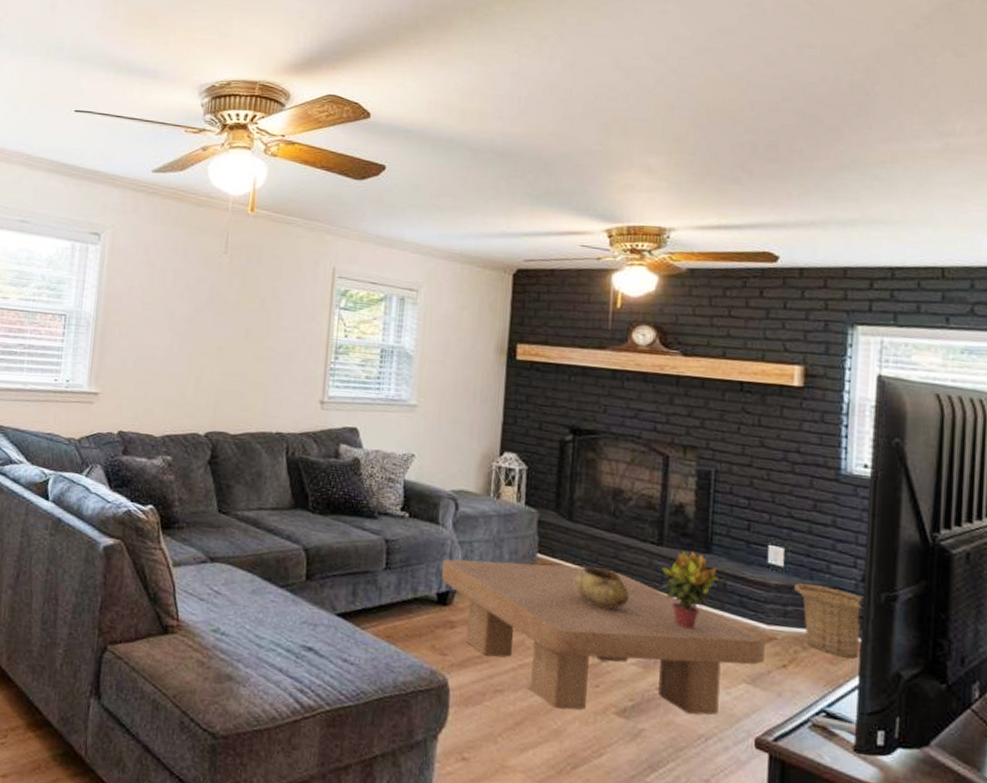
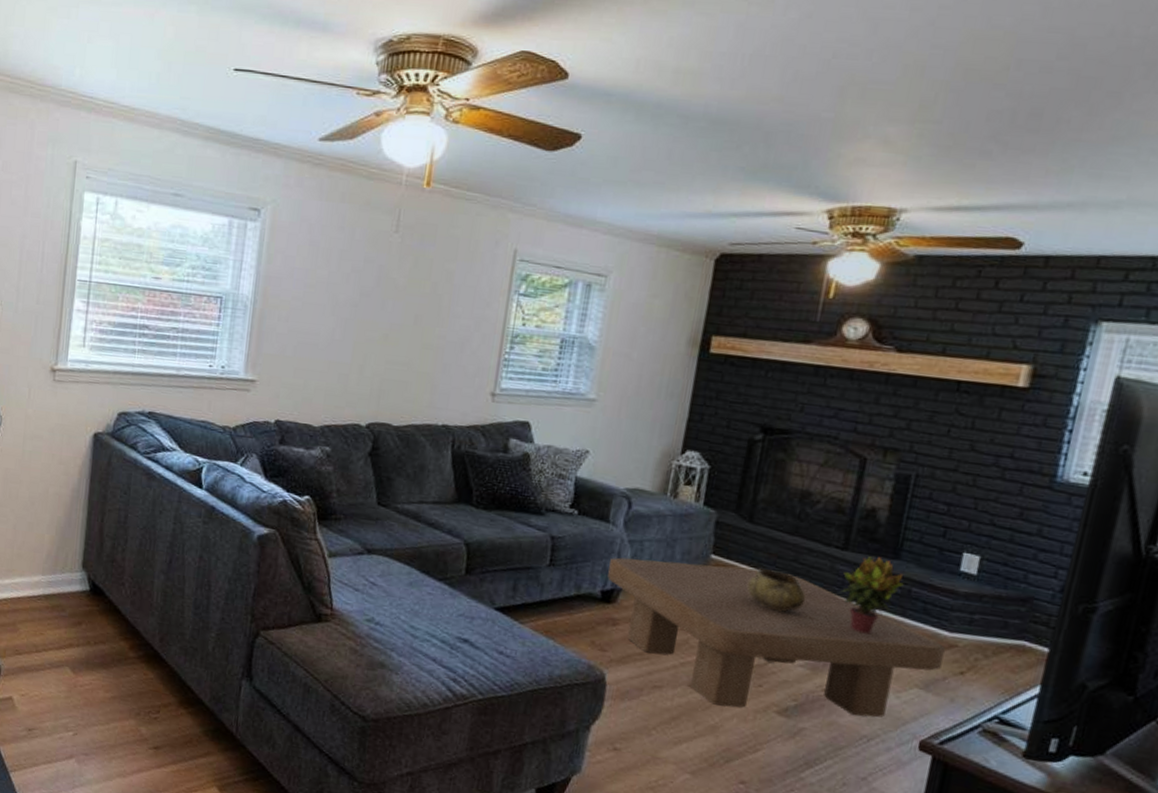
basket: present [794,583,864,659] -> none [985,592,1060,668]

